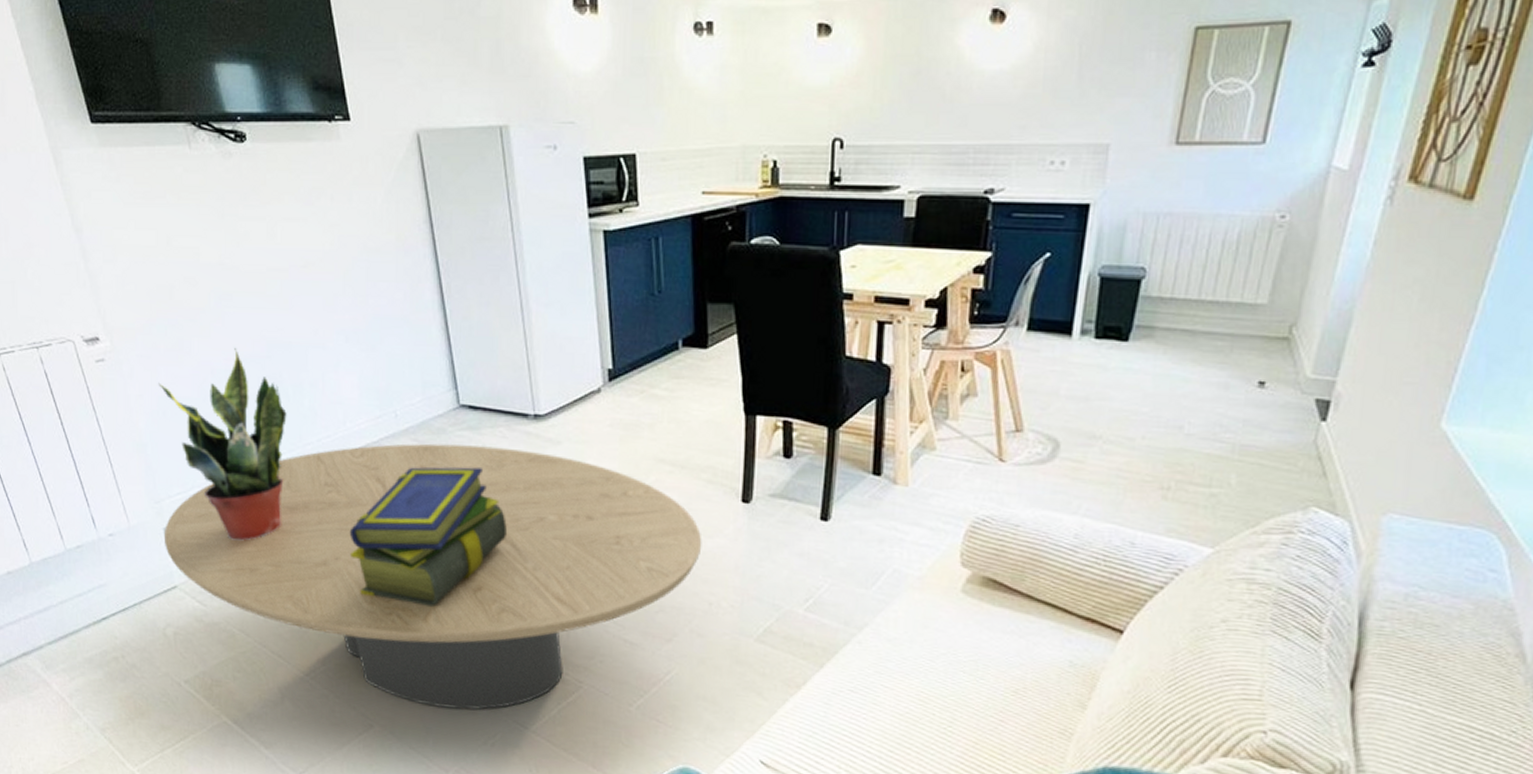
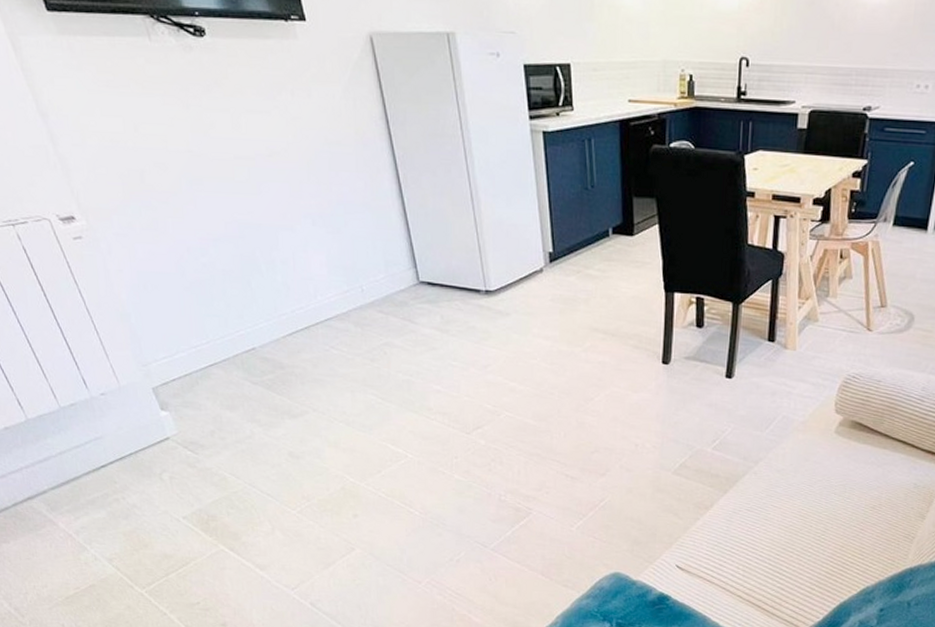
potted plant: present [158,348,287,541] -> none [137,229,264,399]
coffee table: present [163,443,702,710] -> none [153,314,630,534]
stack of books: present [349,467,507,607] -> none [325,334,464,451]

